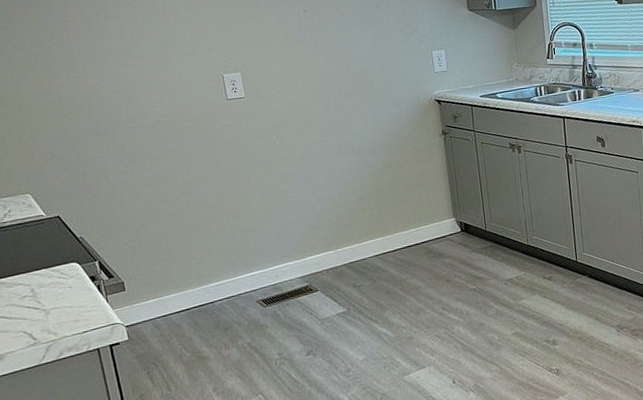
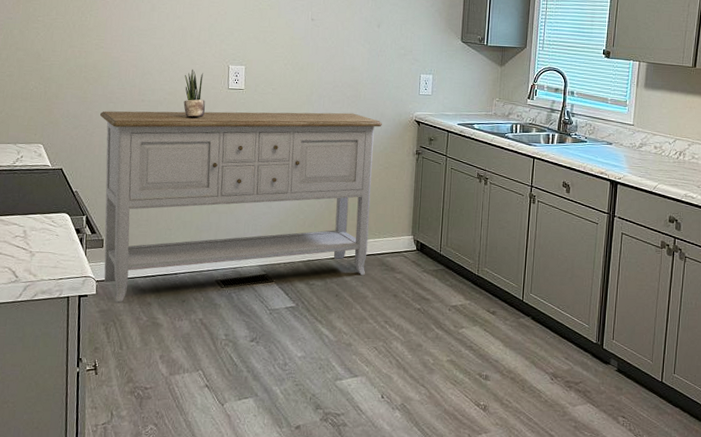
sideboard: none [88,103,414,343] -> present [99,110,382,302]
potted plant: none [176,85,207,137] -> present [183,69,205,118]

